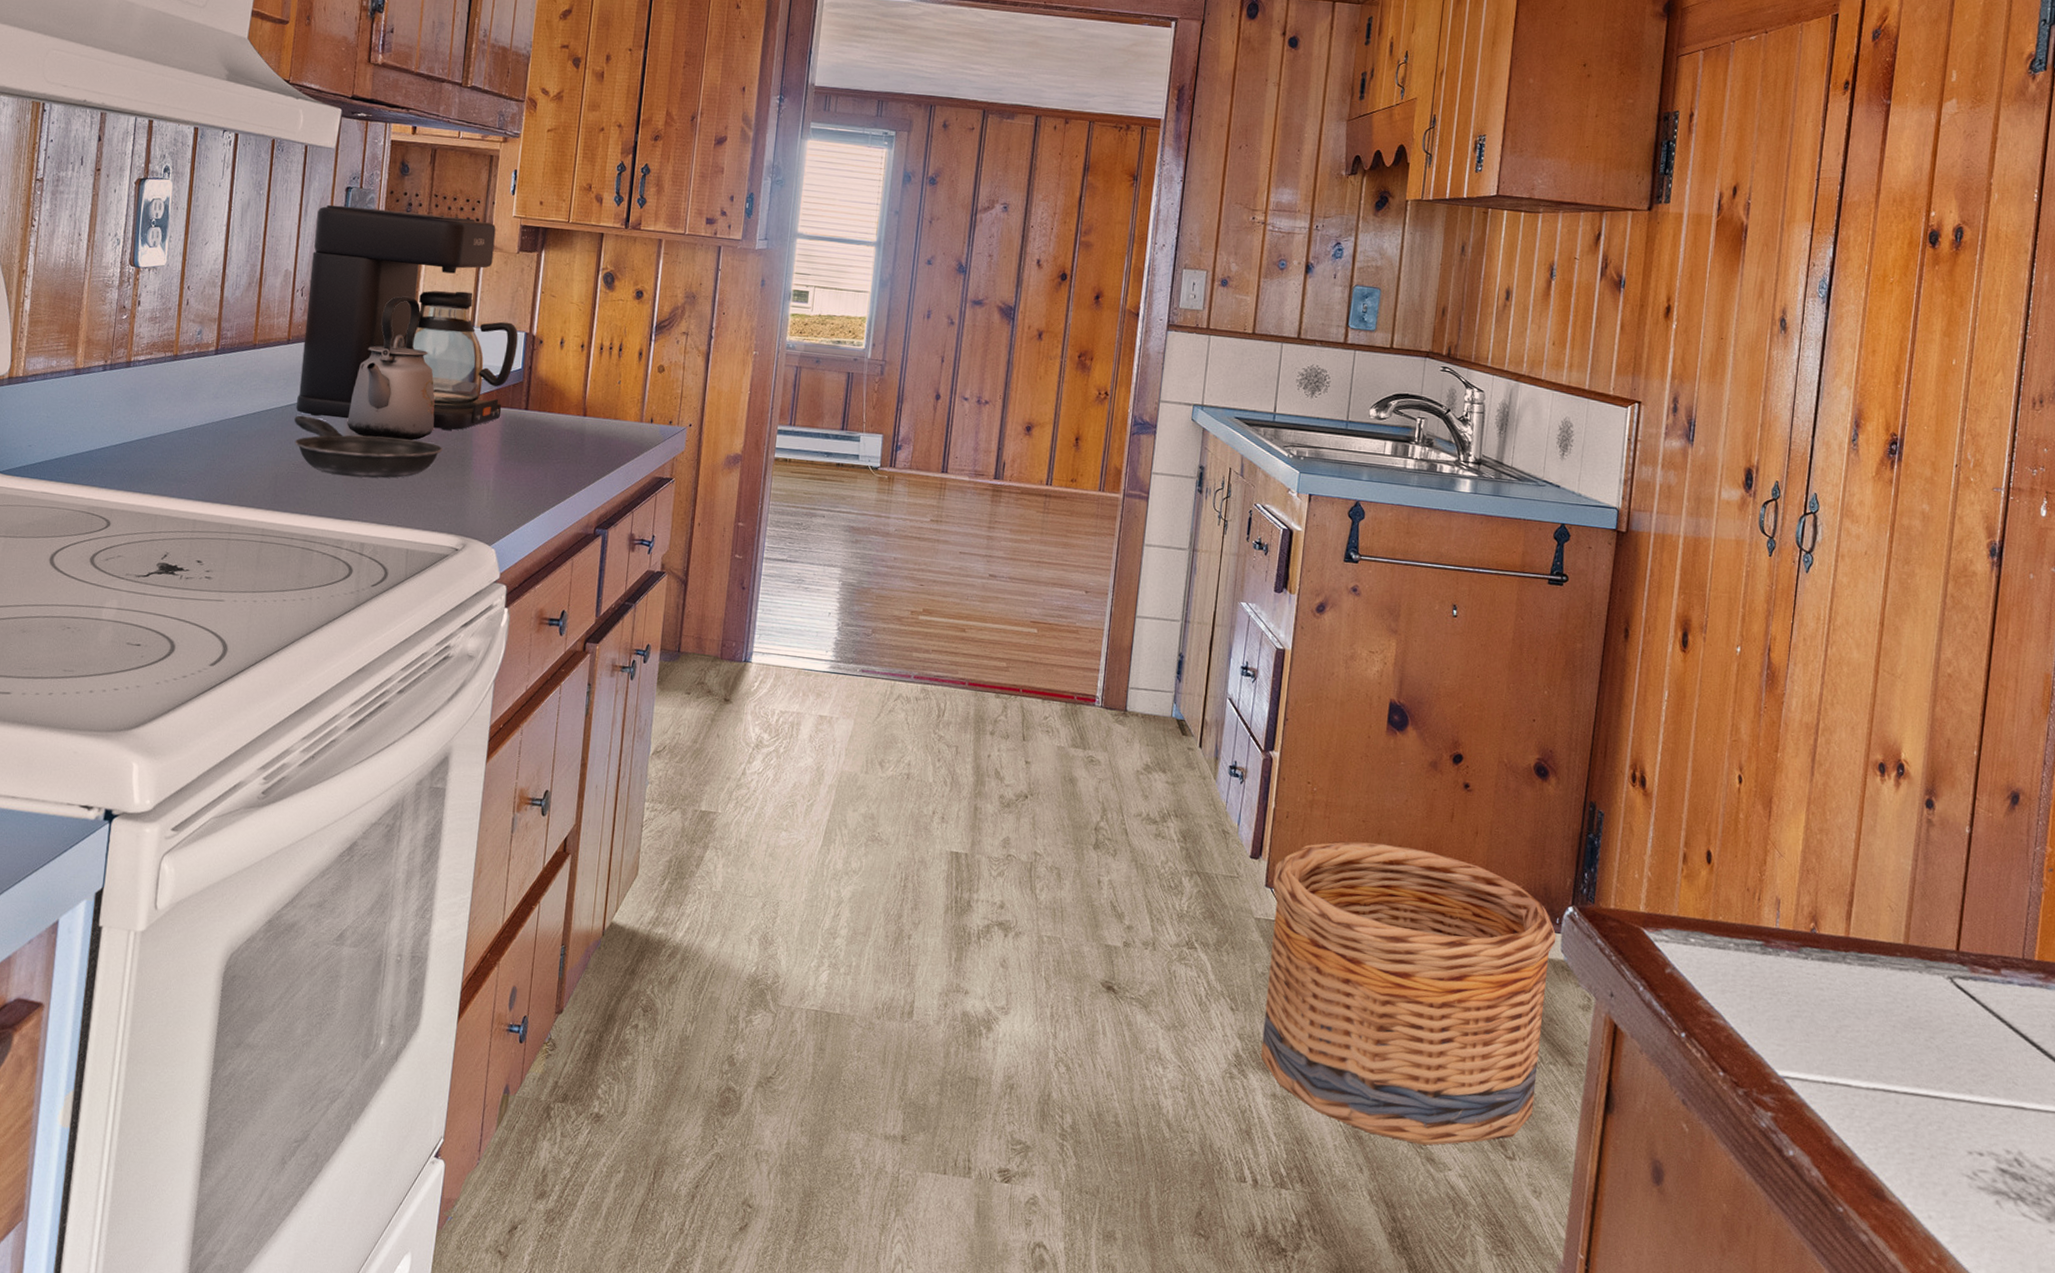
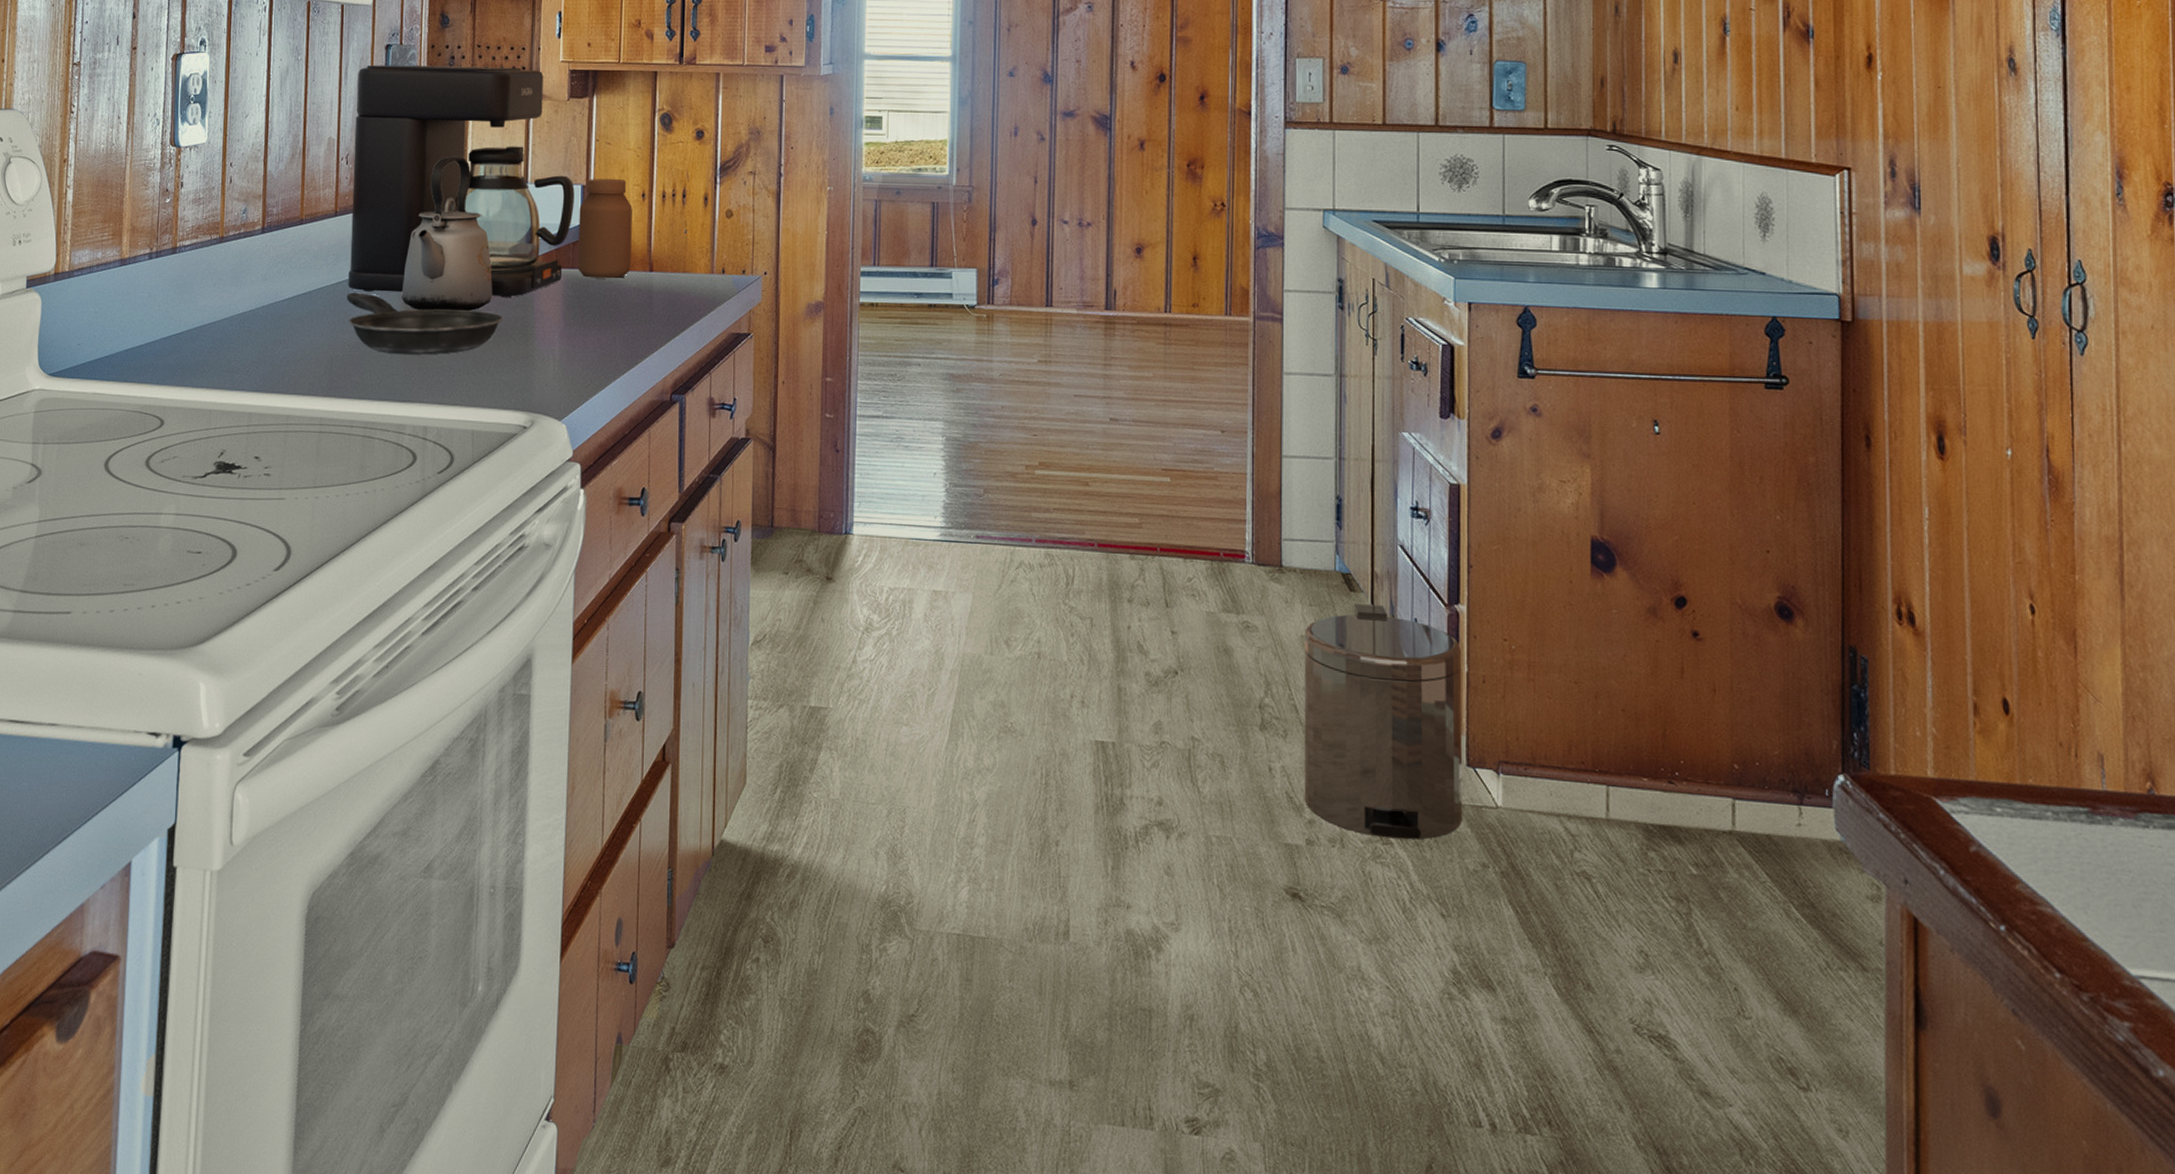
jar: none [516,327,572,421] -> present [577,178,632,279]
trash can: none [1125,746,1272,946] -> present [1304,603,1463,840]
basket: present [1260,841,1557,1146] -> none [1476,707,1828,1076]

